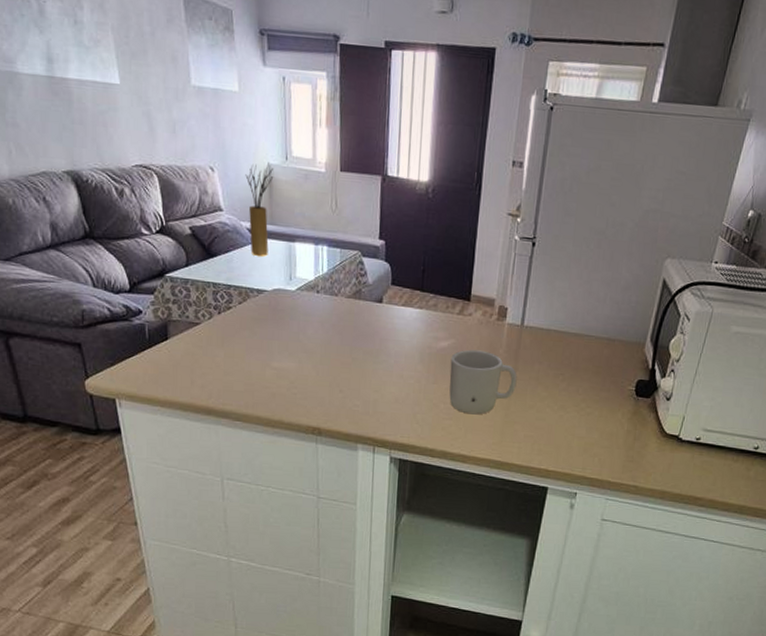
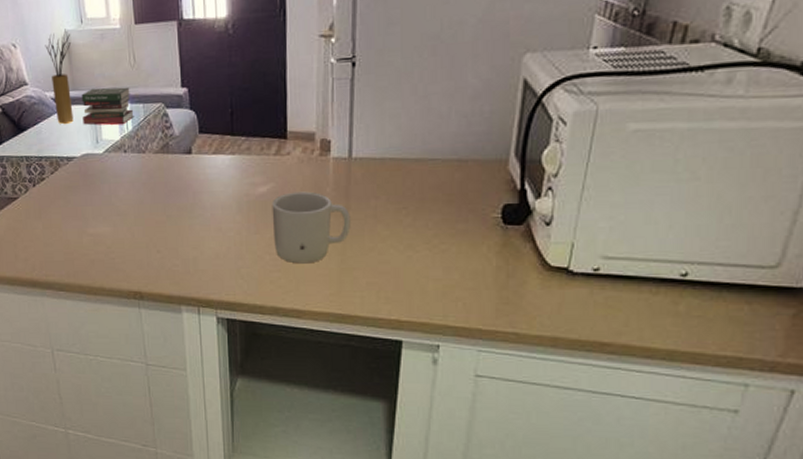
books: none [277,225,331,266] -> present [81,87,134,125]

